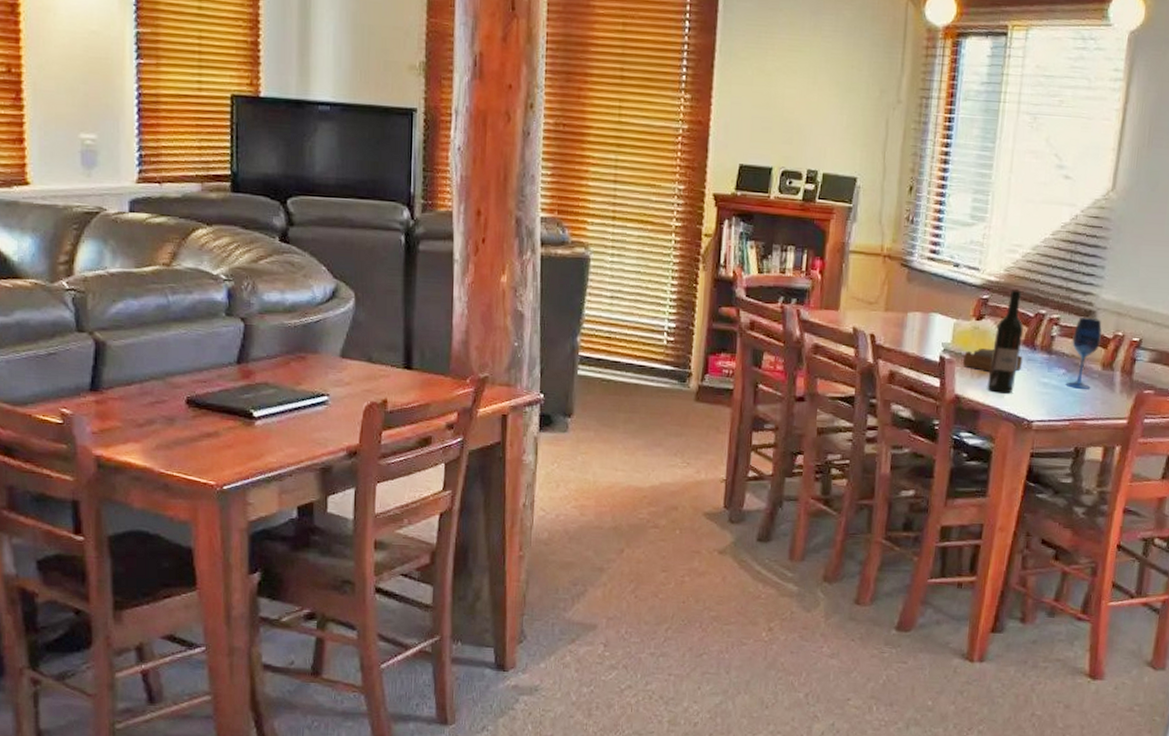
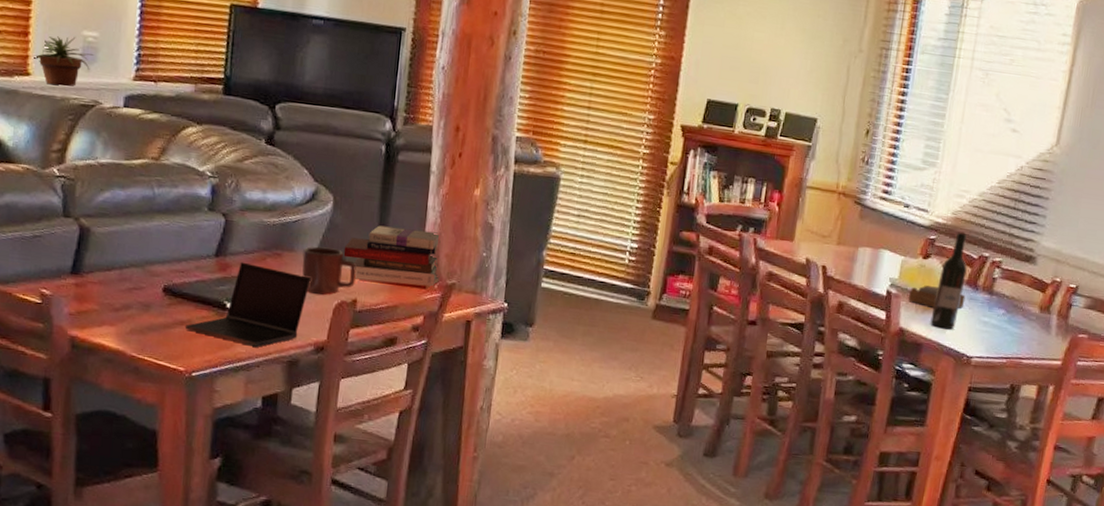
potted plant: none [32,141,93,194] -> present [34,36,94,87]
laptop computer: none [212,367,338,455] -> present [185,262,311,347]
mug: none [327,346,384,397] -> present [302,246,356,295]
books: none [369,320,471,385] -> present [343,225,442,290]
wineglass: present [1067,316,1102,389] -> none [1006,261,1041,330]

